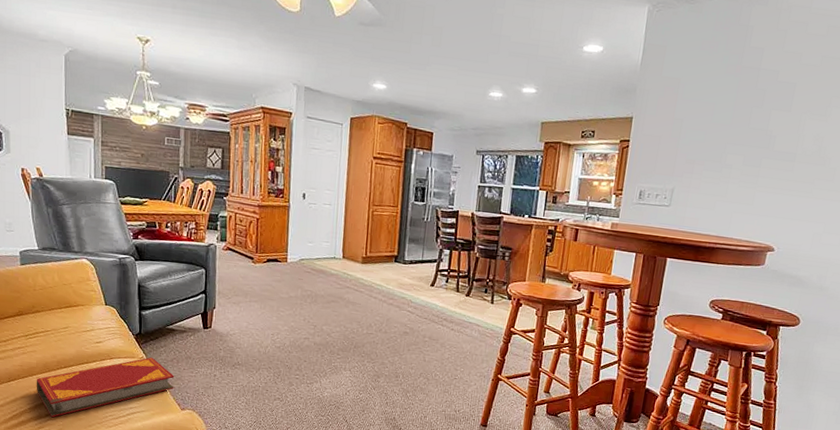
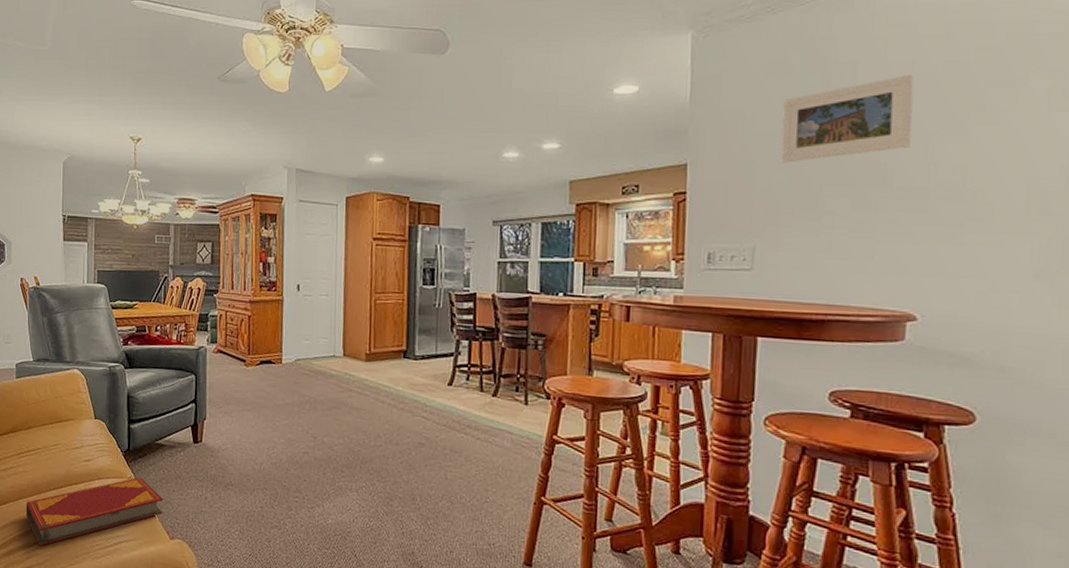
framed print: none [700,62,800,124] -> present [780,73,914,163]

